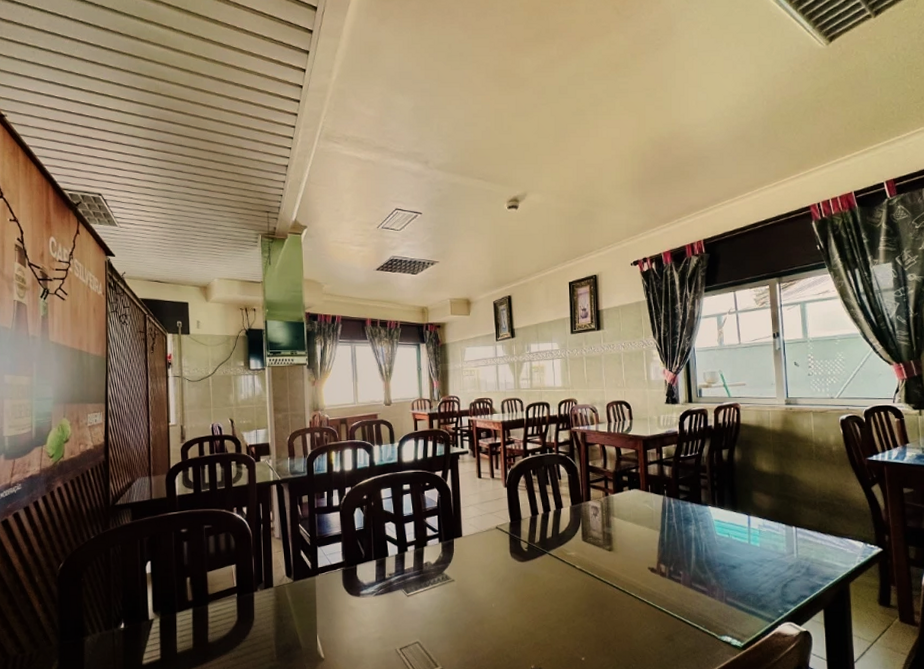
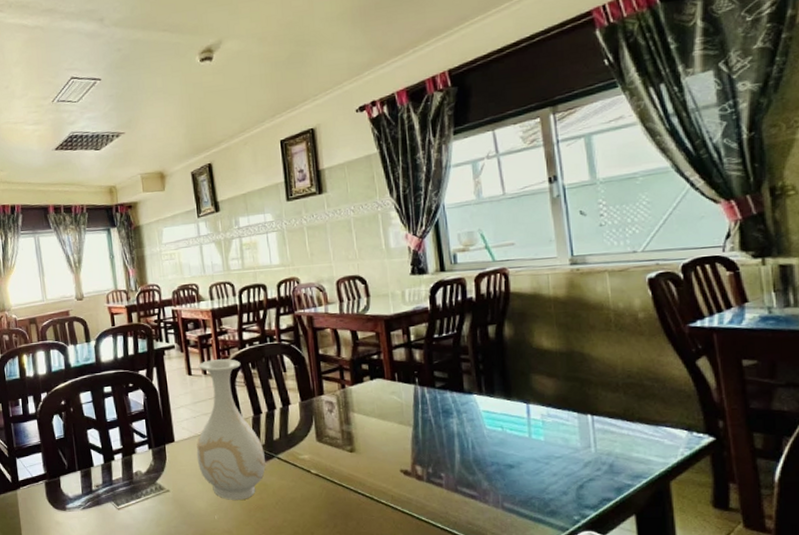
vase: none [480,465,539,590] -> present [196,359,267,500]

